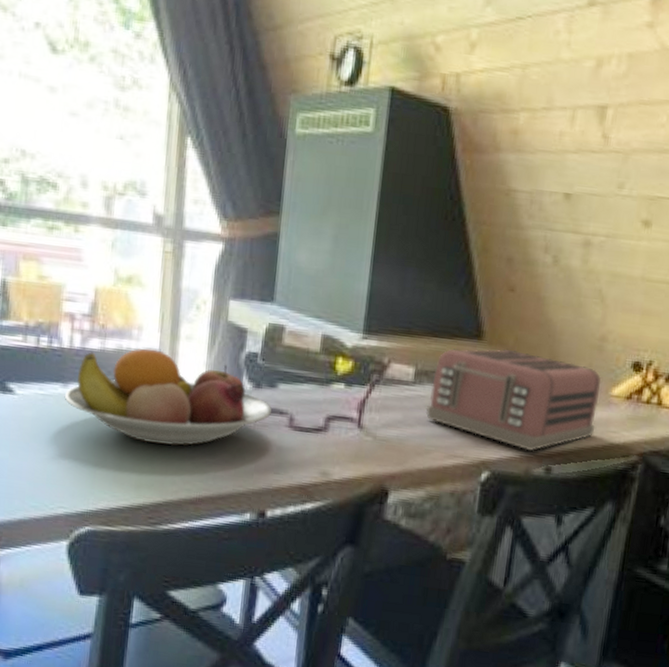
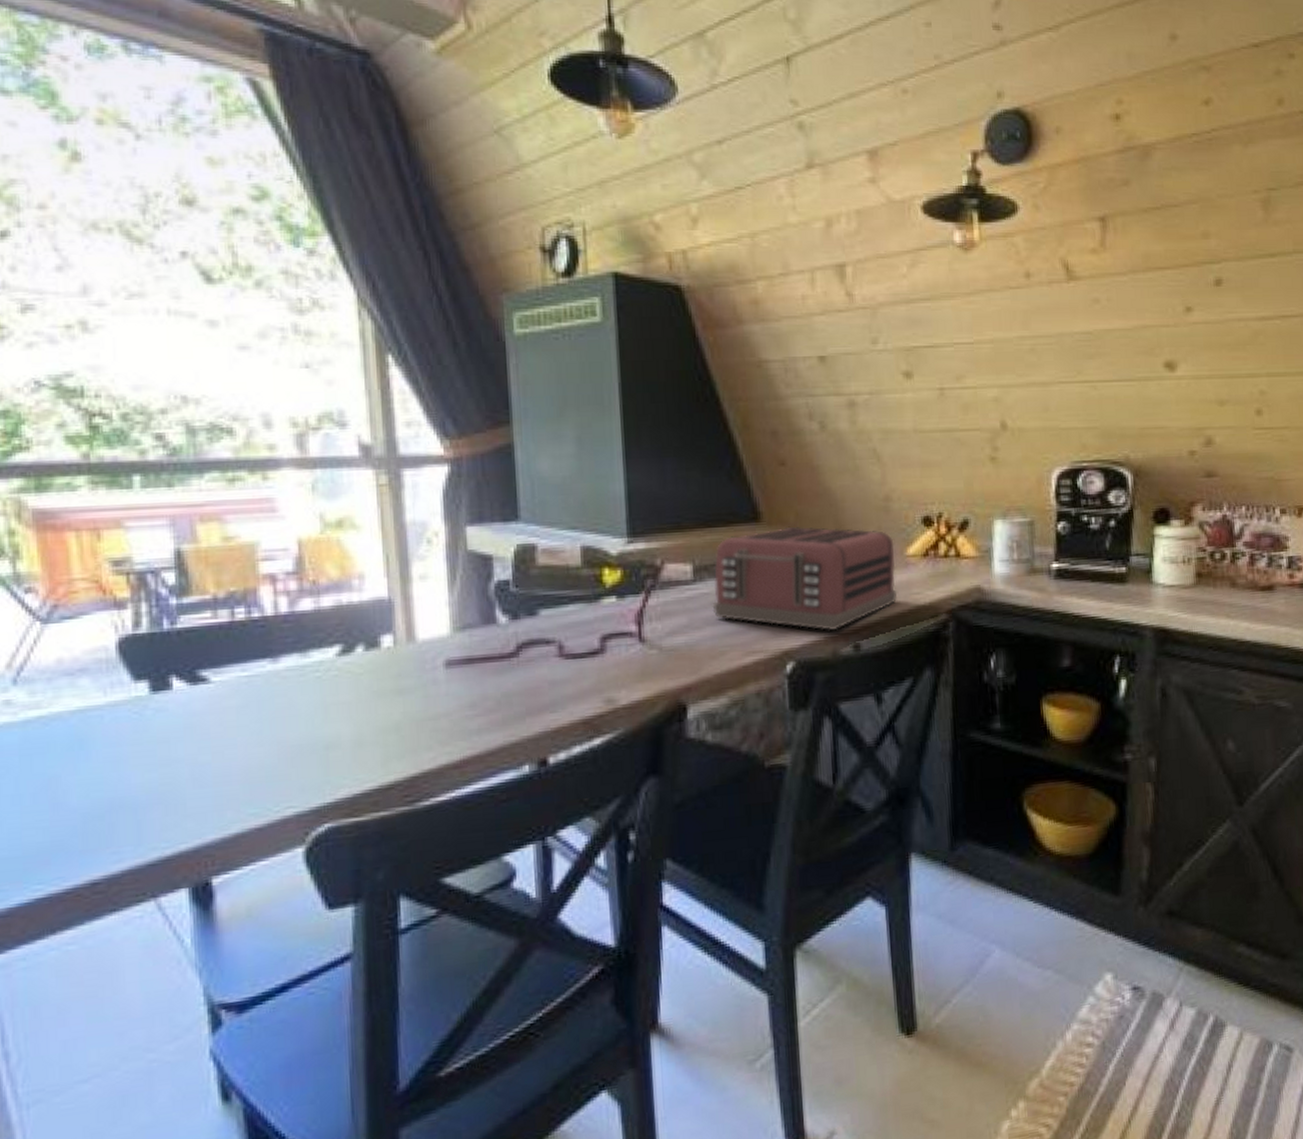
fruit bowl: present [64,348,272,446] -> none [275,597,535,708]

